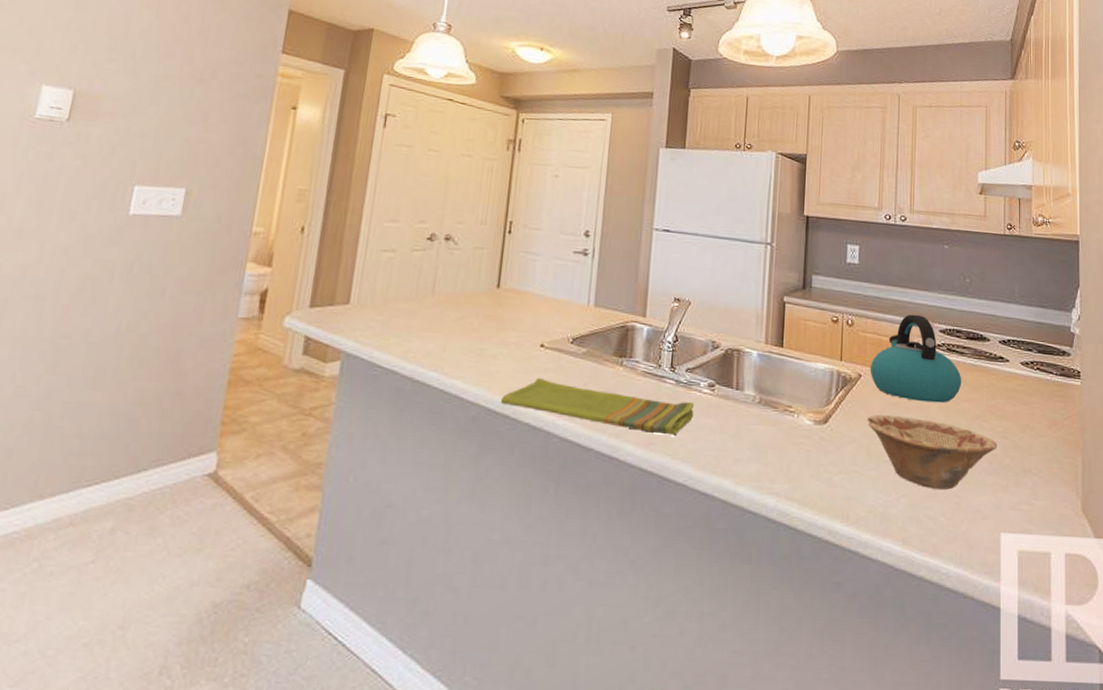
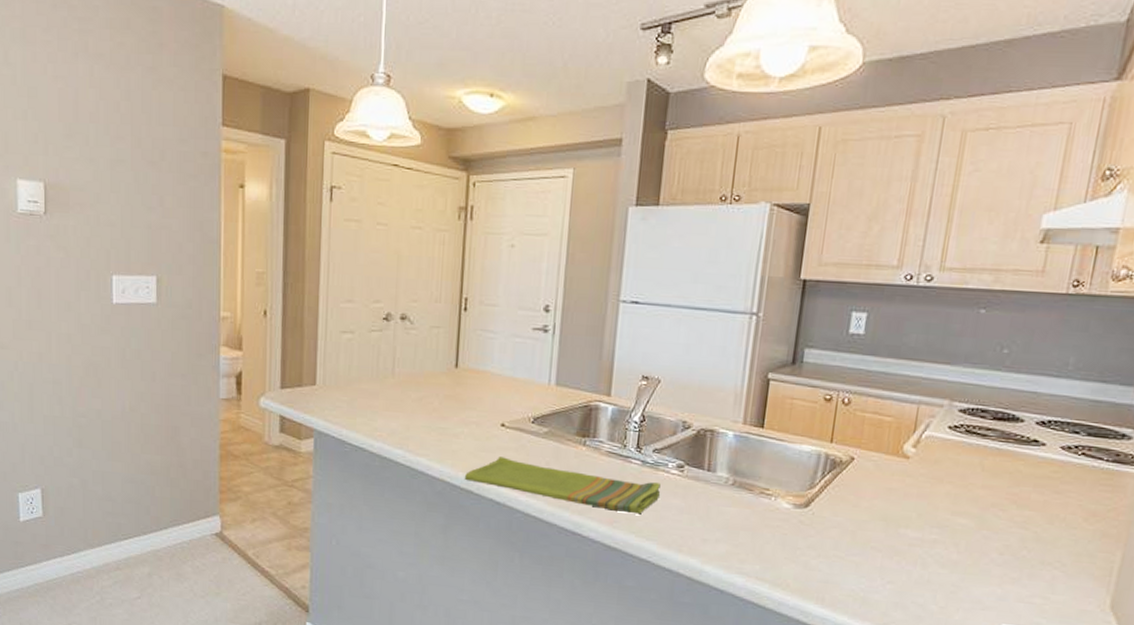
dish: present [867,414,998,490] -> none [855,499,1014,579]
kettle: present [870,314,962,403] -> none [865,391,980,490]

